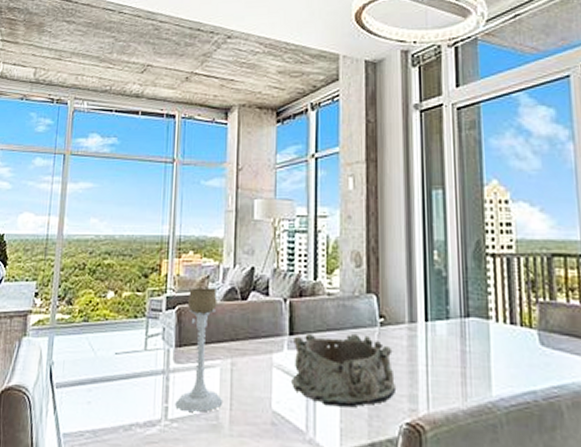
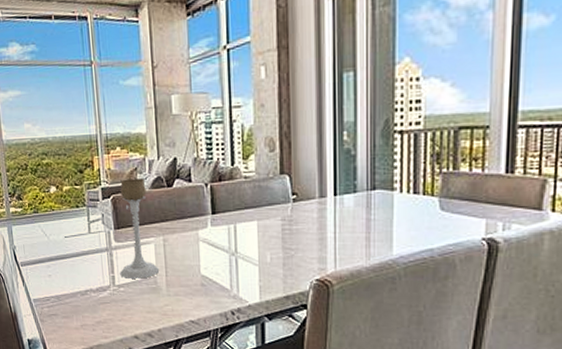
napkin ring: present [292,333,395,408] -> none [216,209,307,270]

